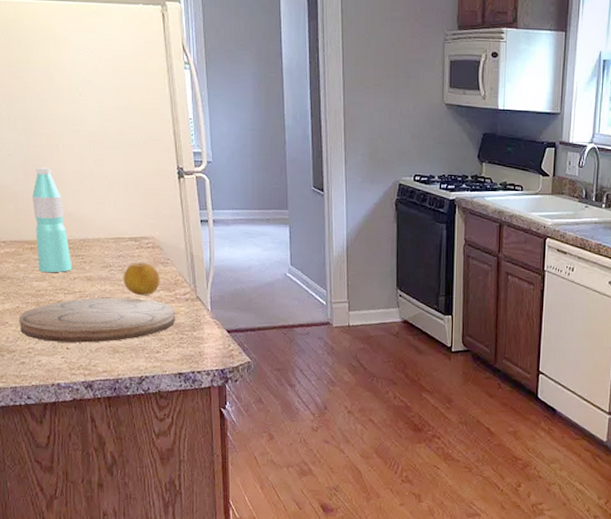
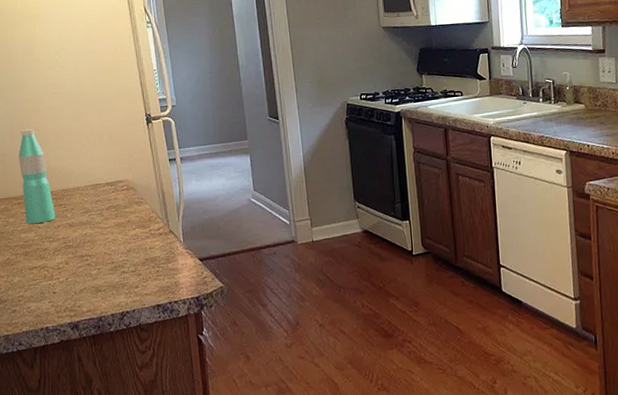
cutting board: present [19,297,175,343] -> none [9,238,151,288]
fruit: present [123,263,160,295] -> none [101,204,135,235]

